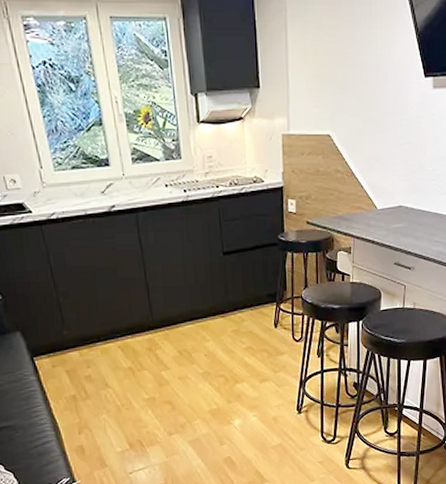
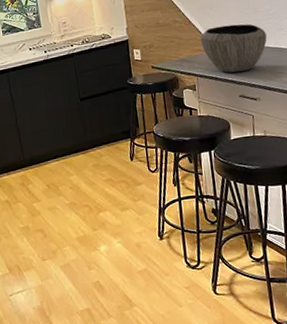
bowl: none [361,182,429,237] -> present [200,24,267,73]

